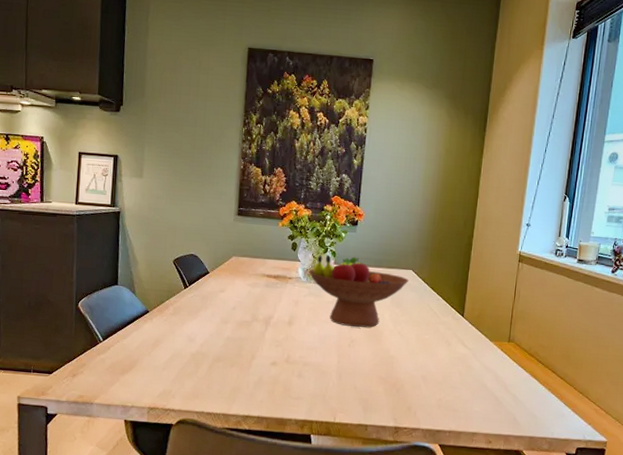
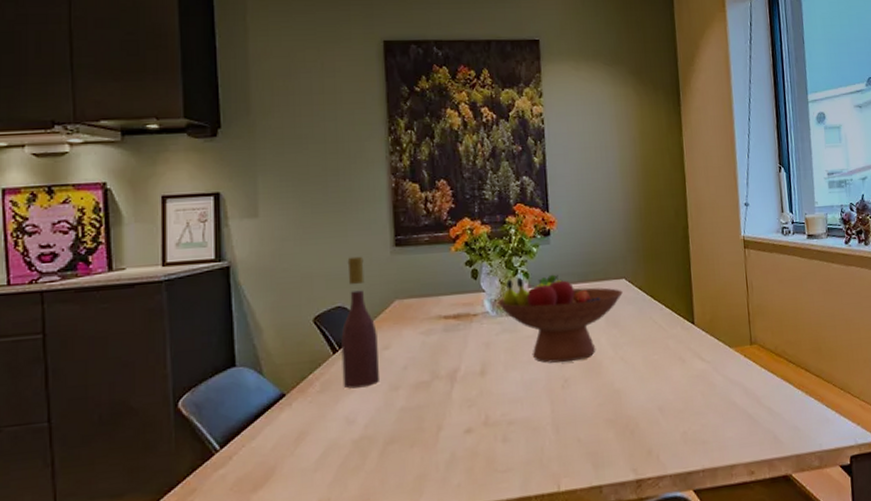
wine bottle: none [189,218,217,317] -> present [341,256,379,389]

